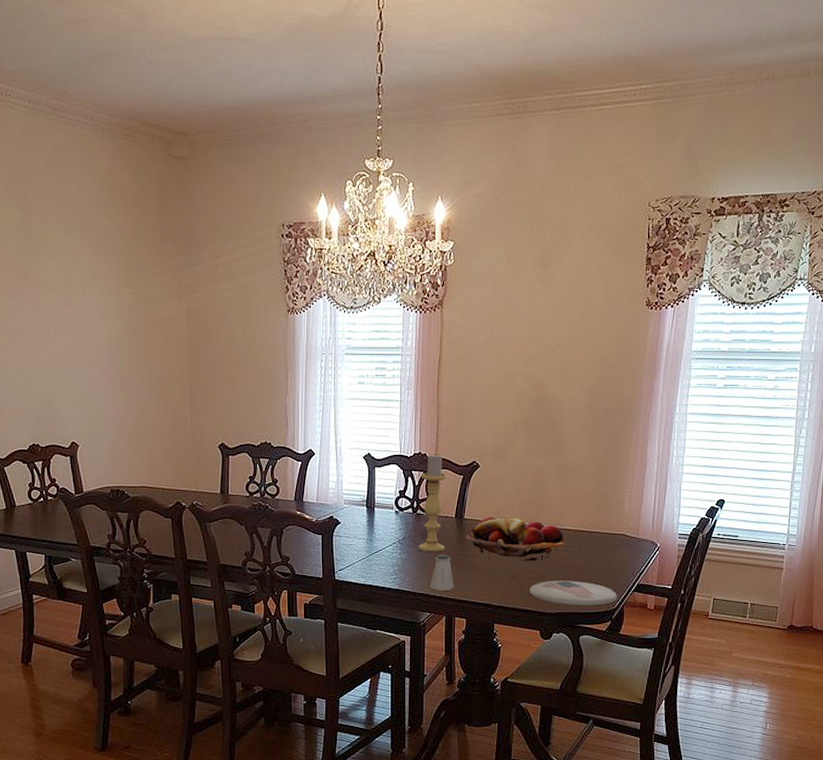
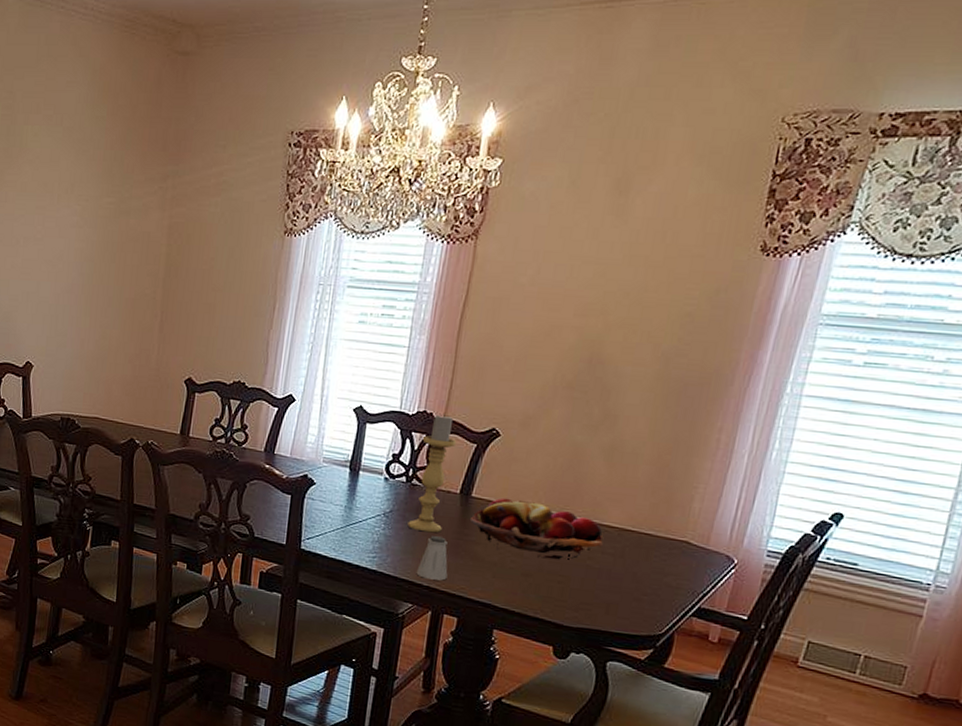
plate: present [528,580,618,606] -> none [544,586,668,628]

